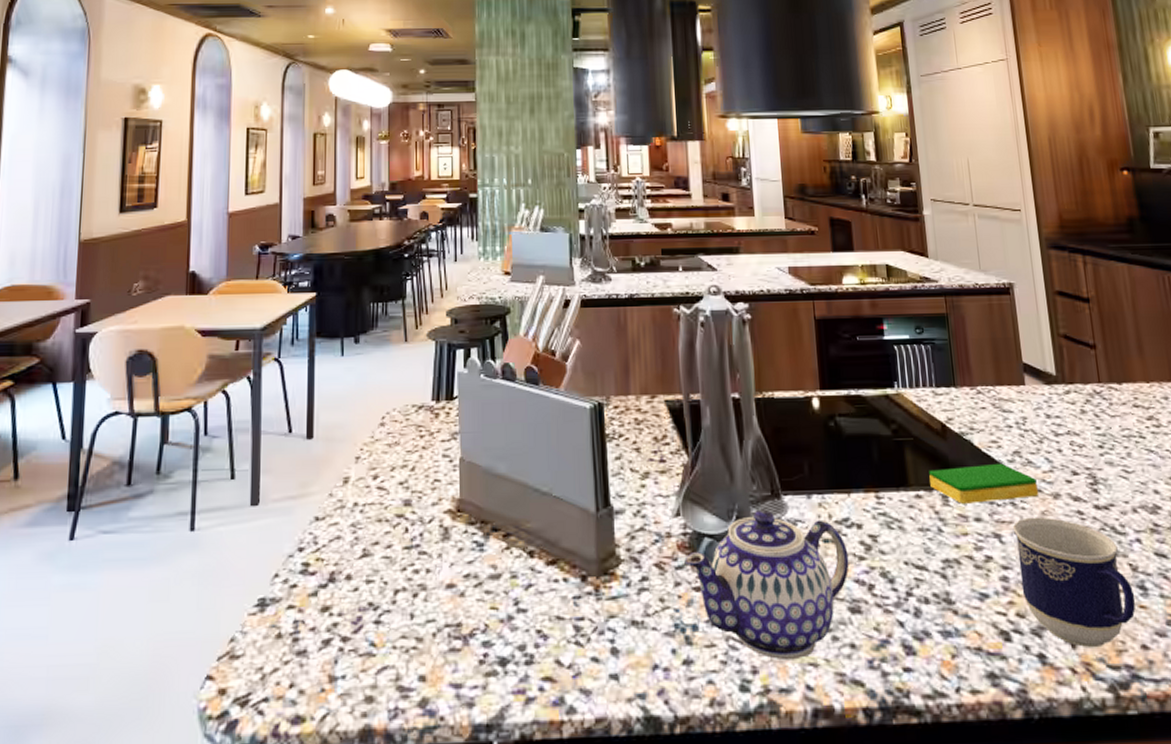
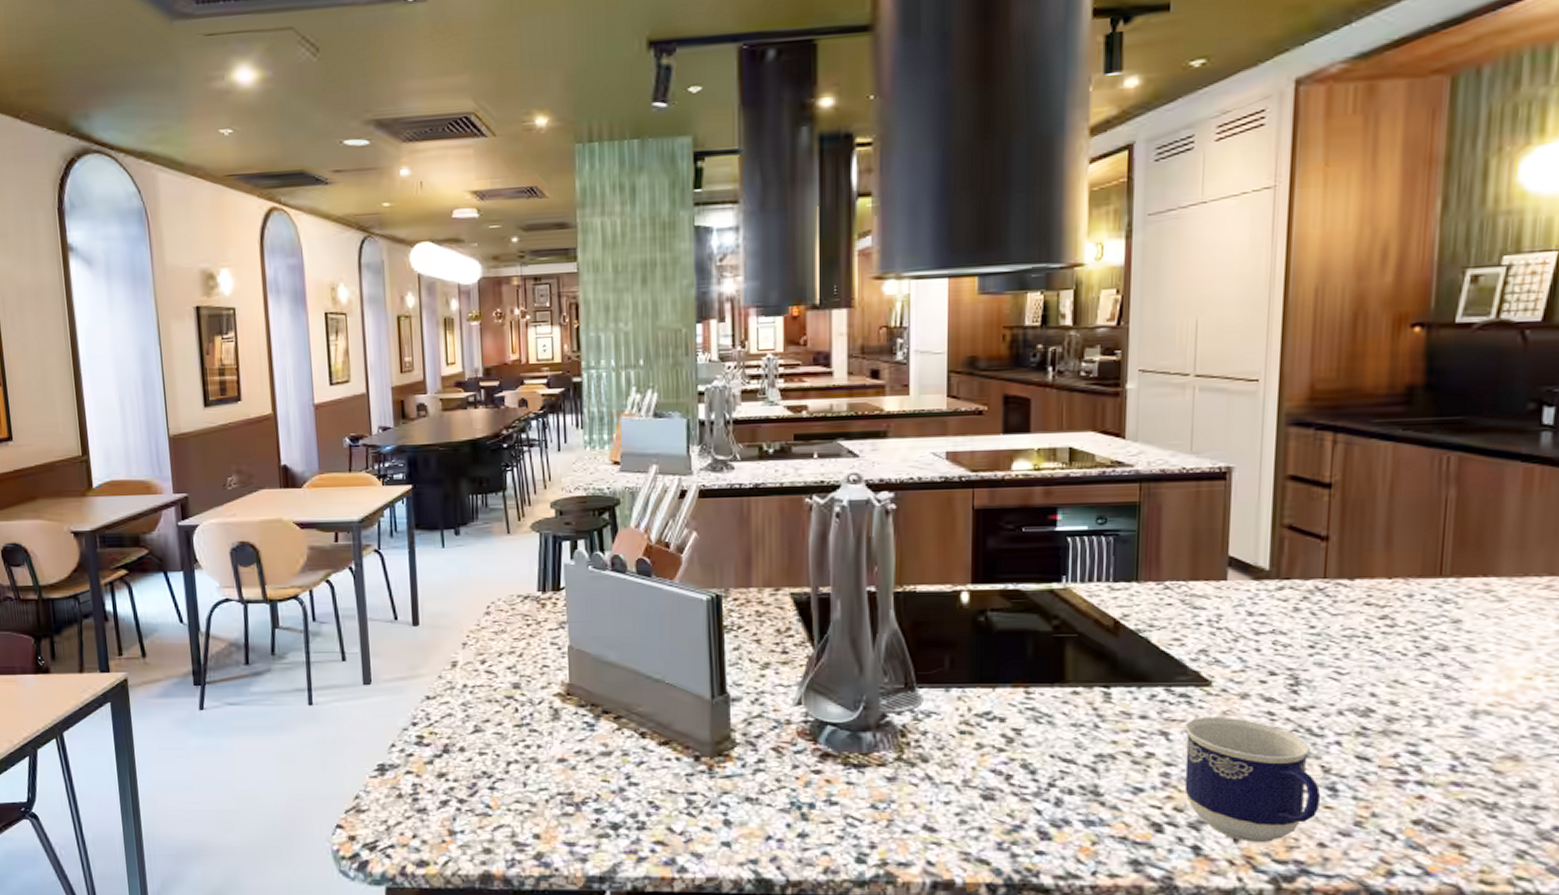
teapot: present [684,510,849,661] -> none [804,702,987,839]
dish sponge: present [929,463,1039,504] -> none [1091,661,1224,701]

